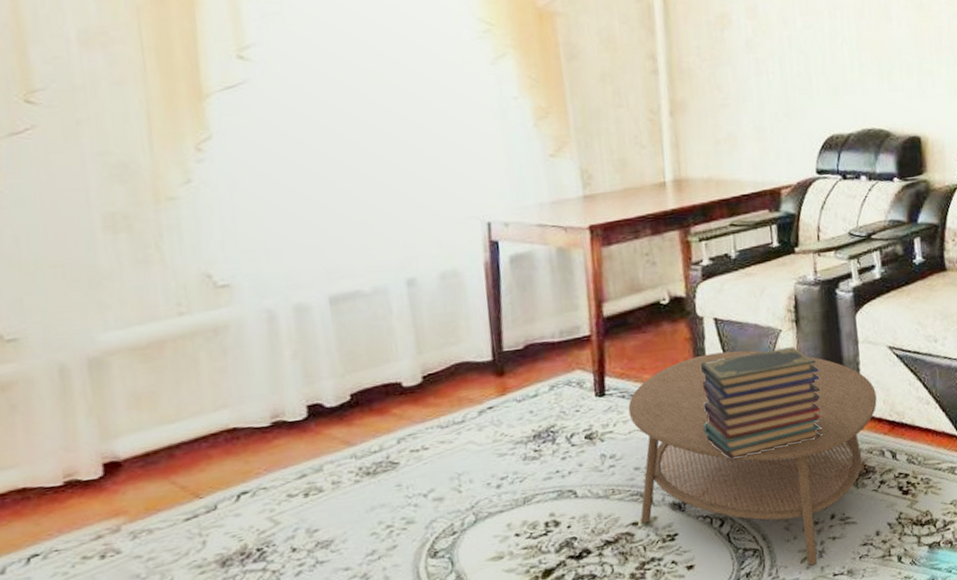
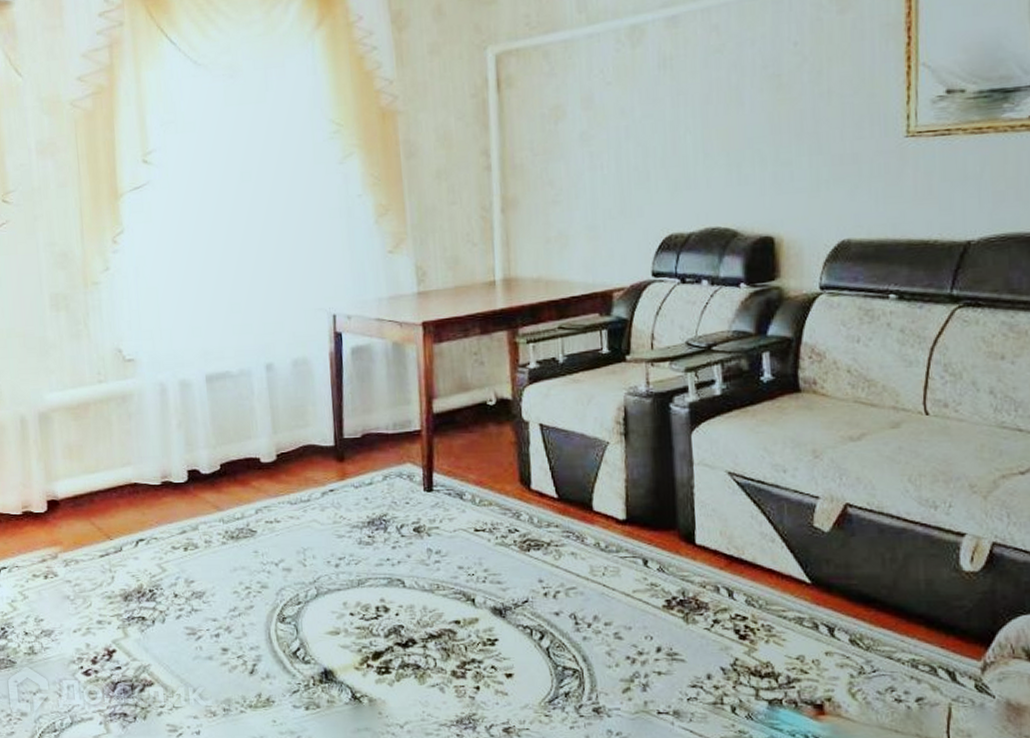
coffee table: present [628,350,877,566] -> none [454,459,713,698]
book stack: present [701,346,823,461] -> none [525,461,650,573]

